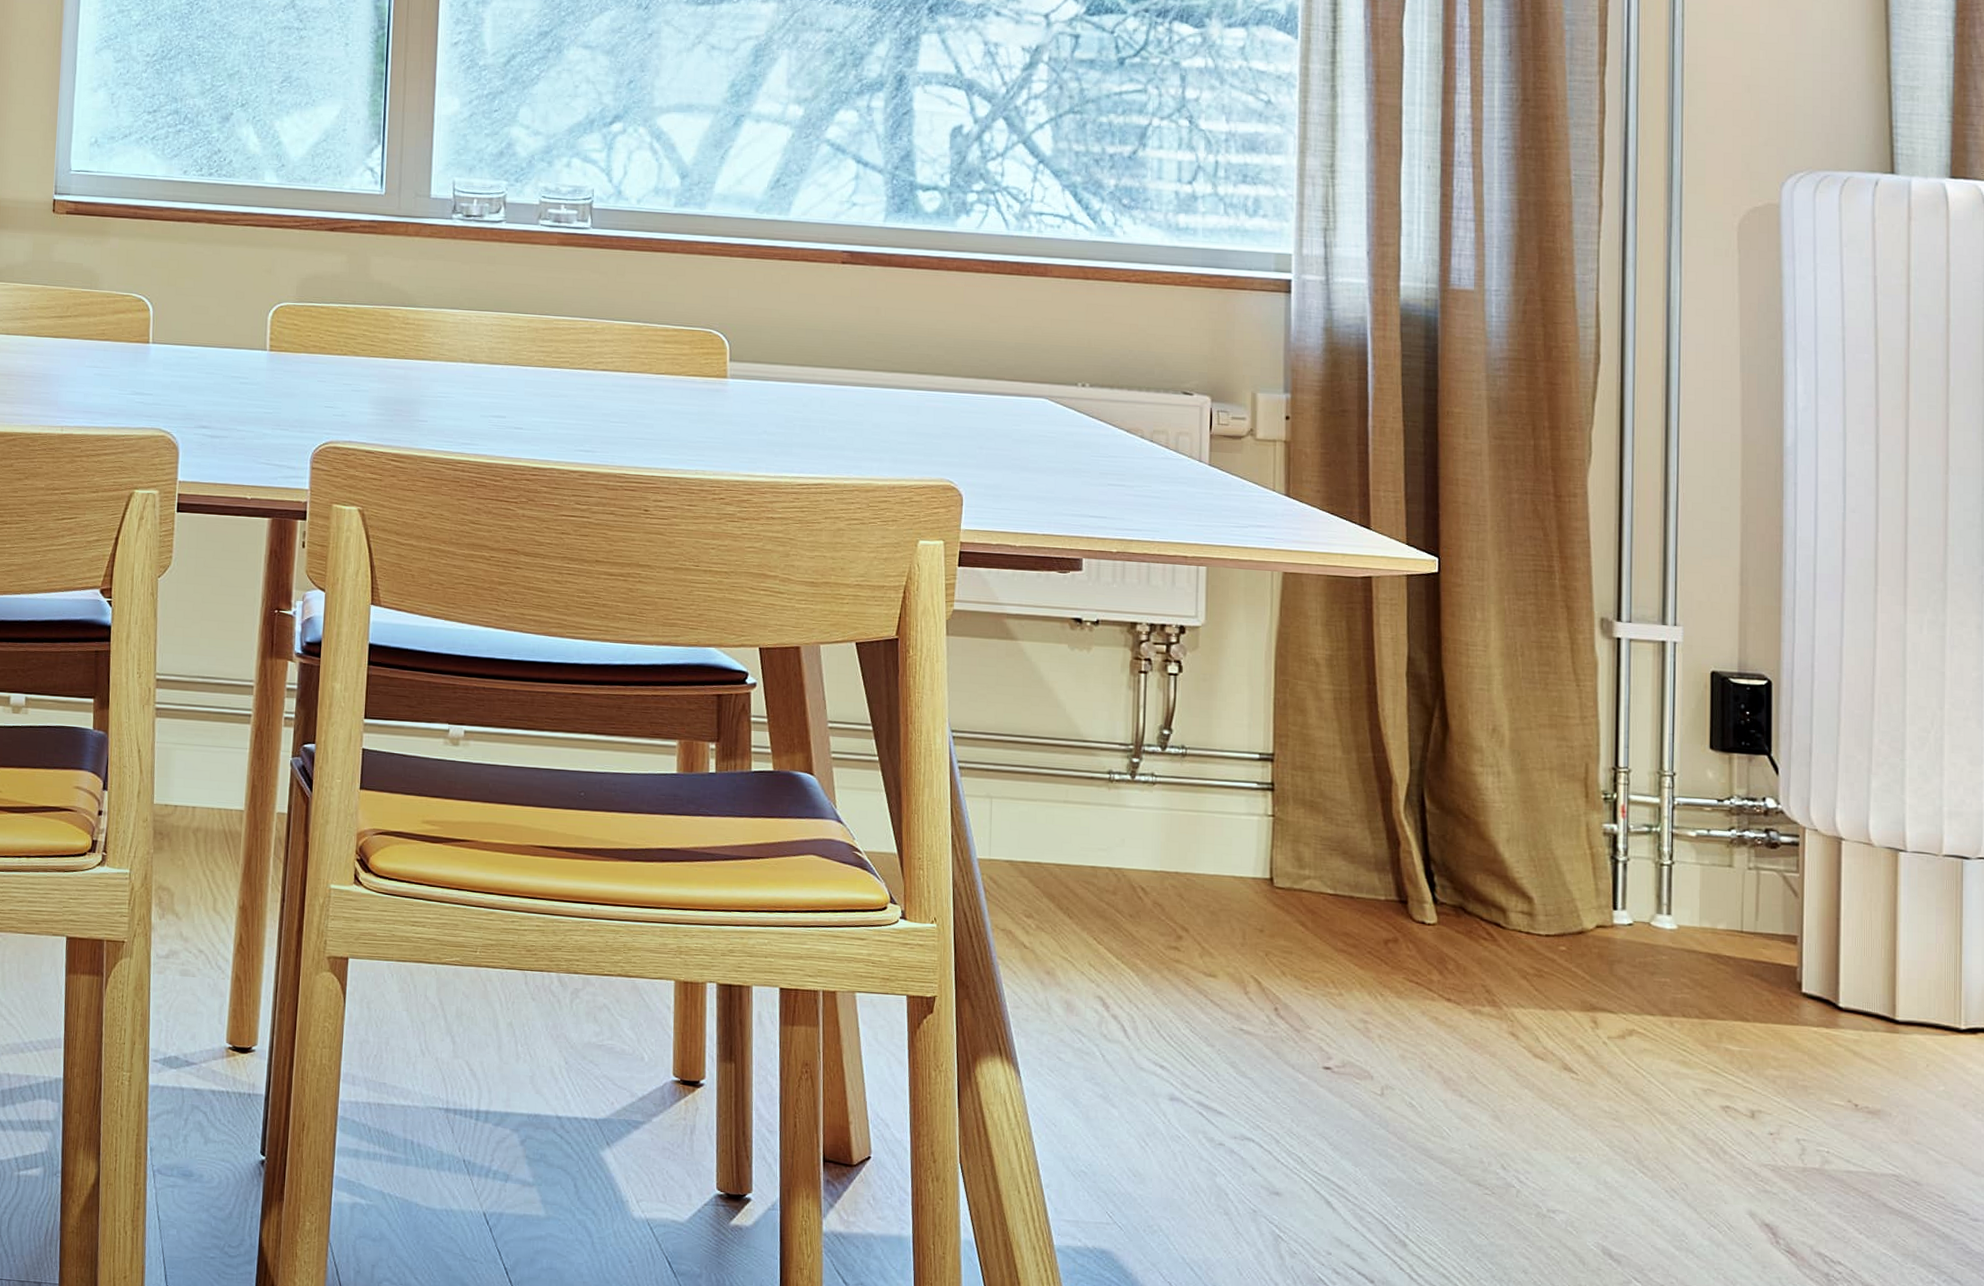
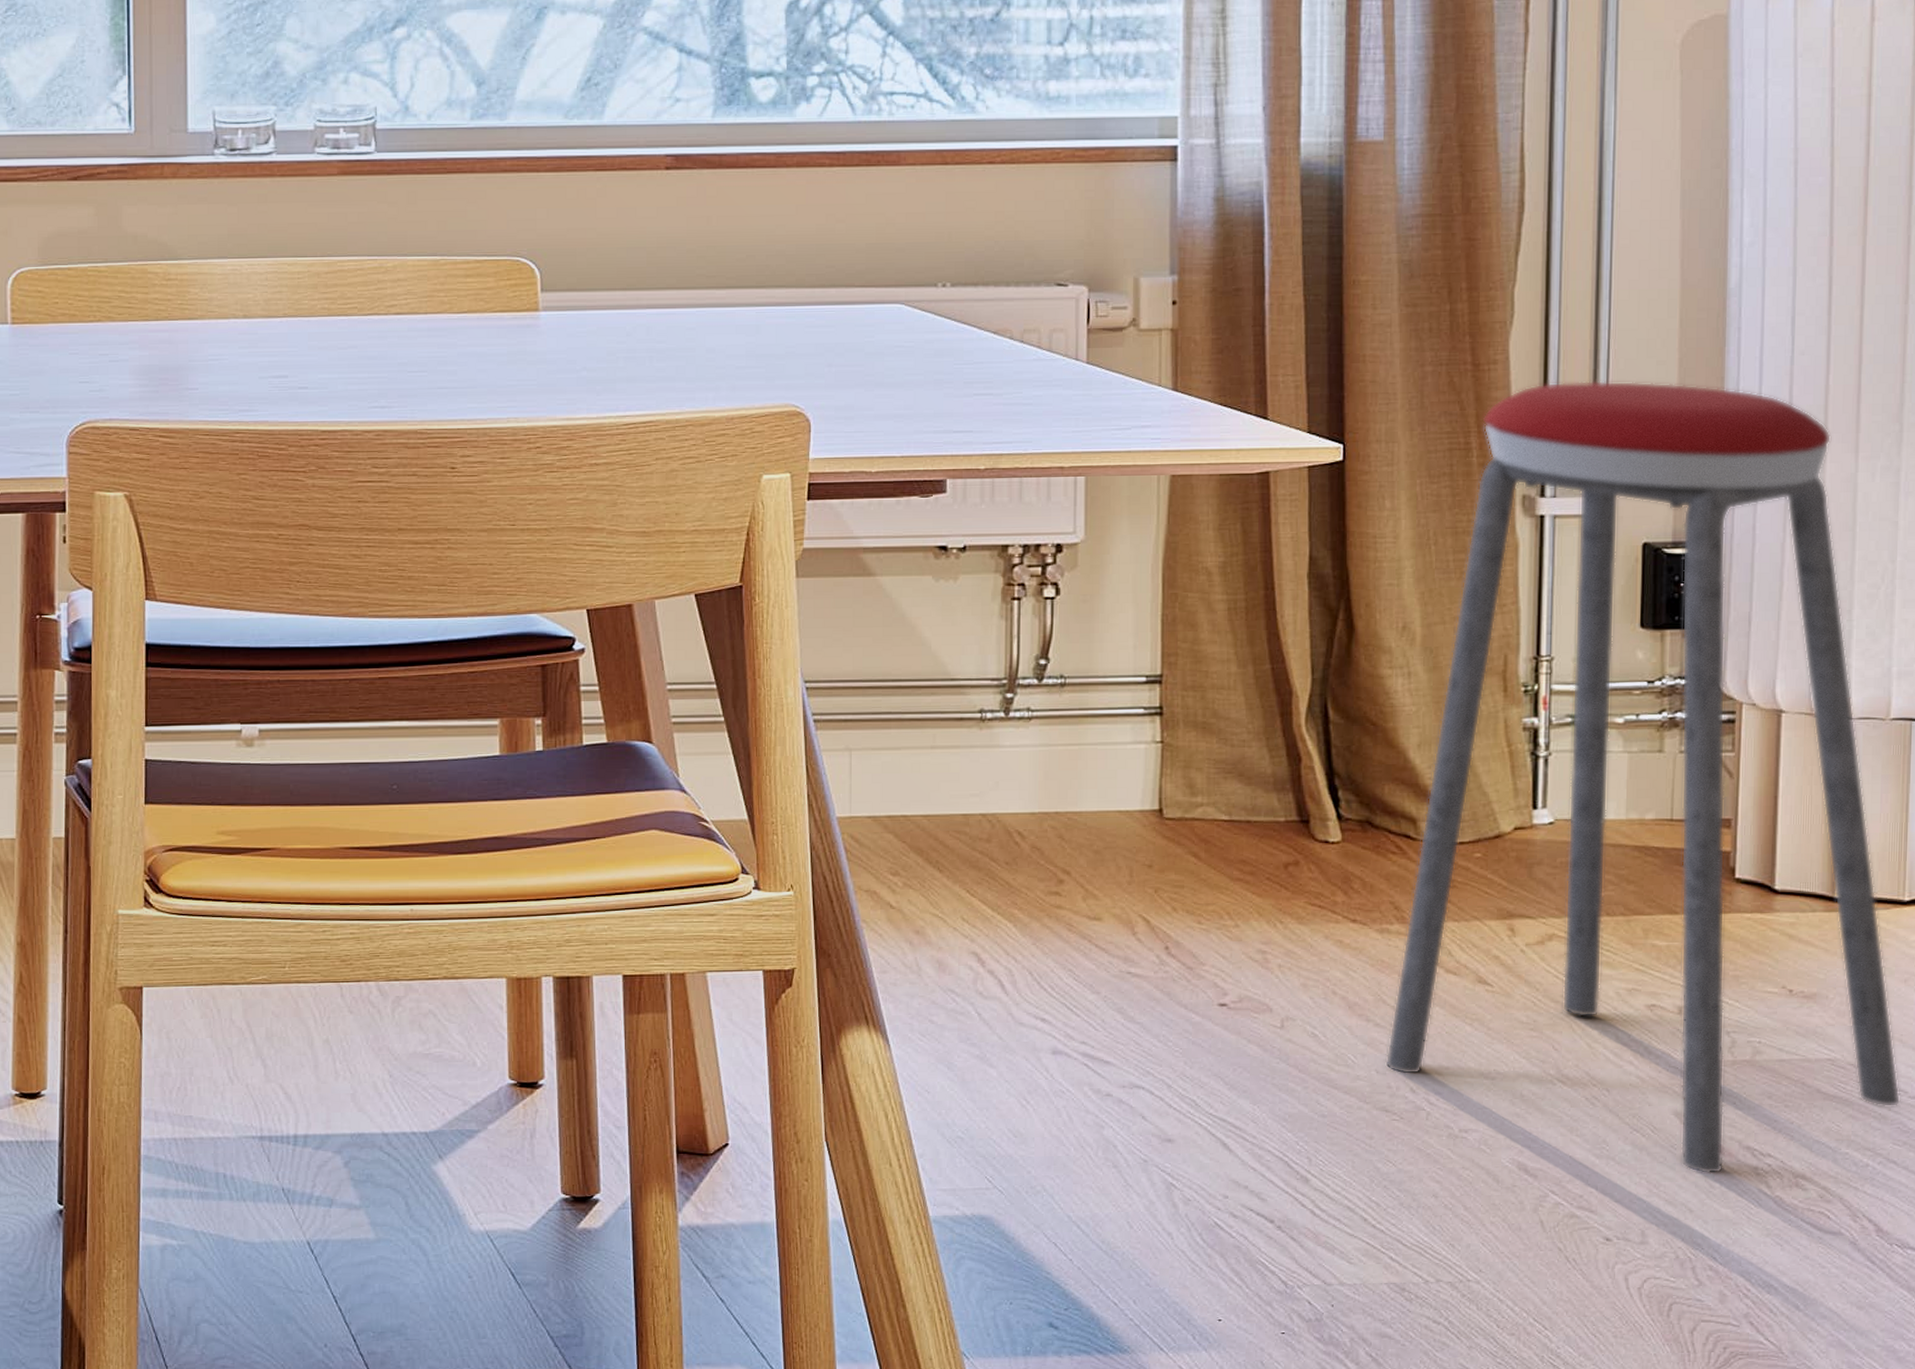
music stool: none [1478,518,1963,1277] -> present [1385,380,1901,1174]

